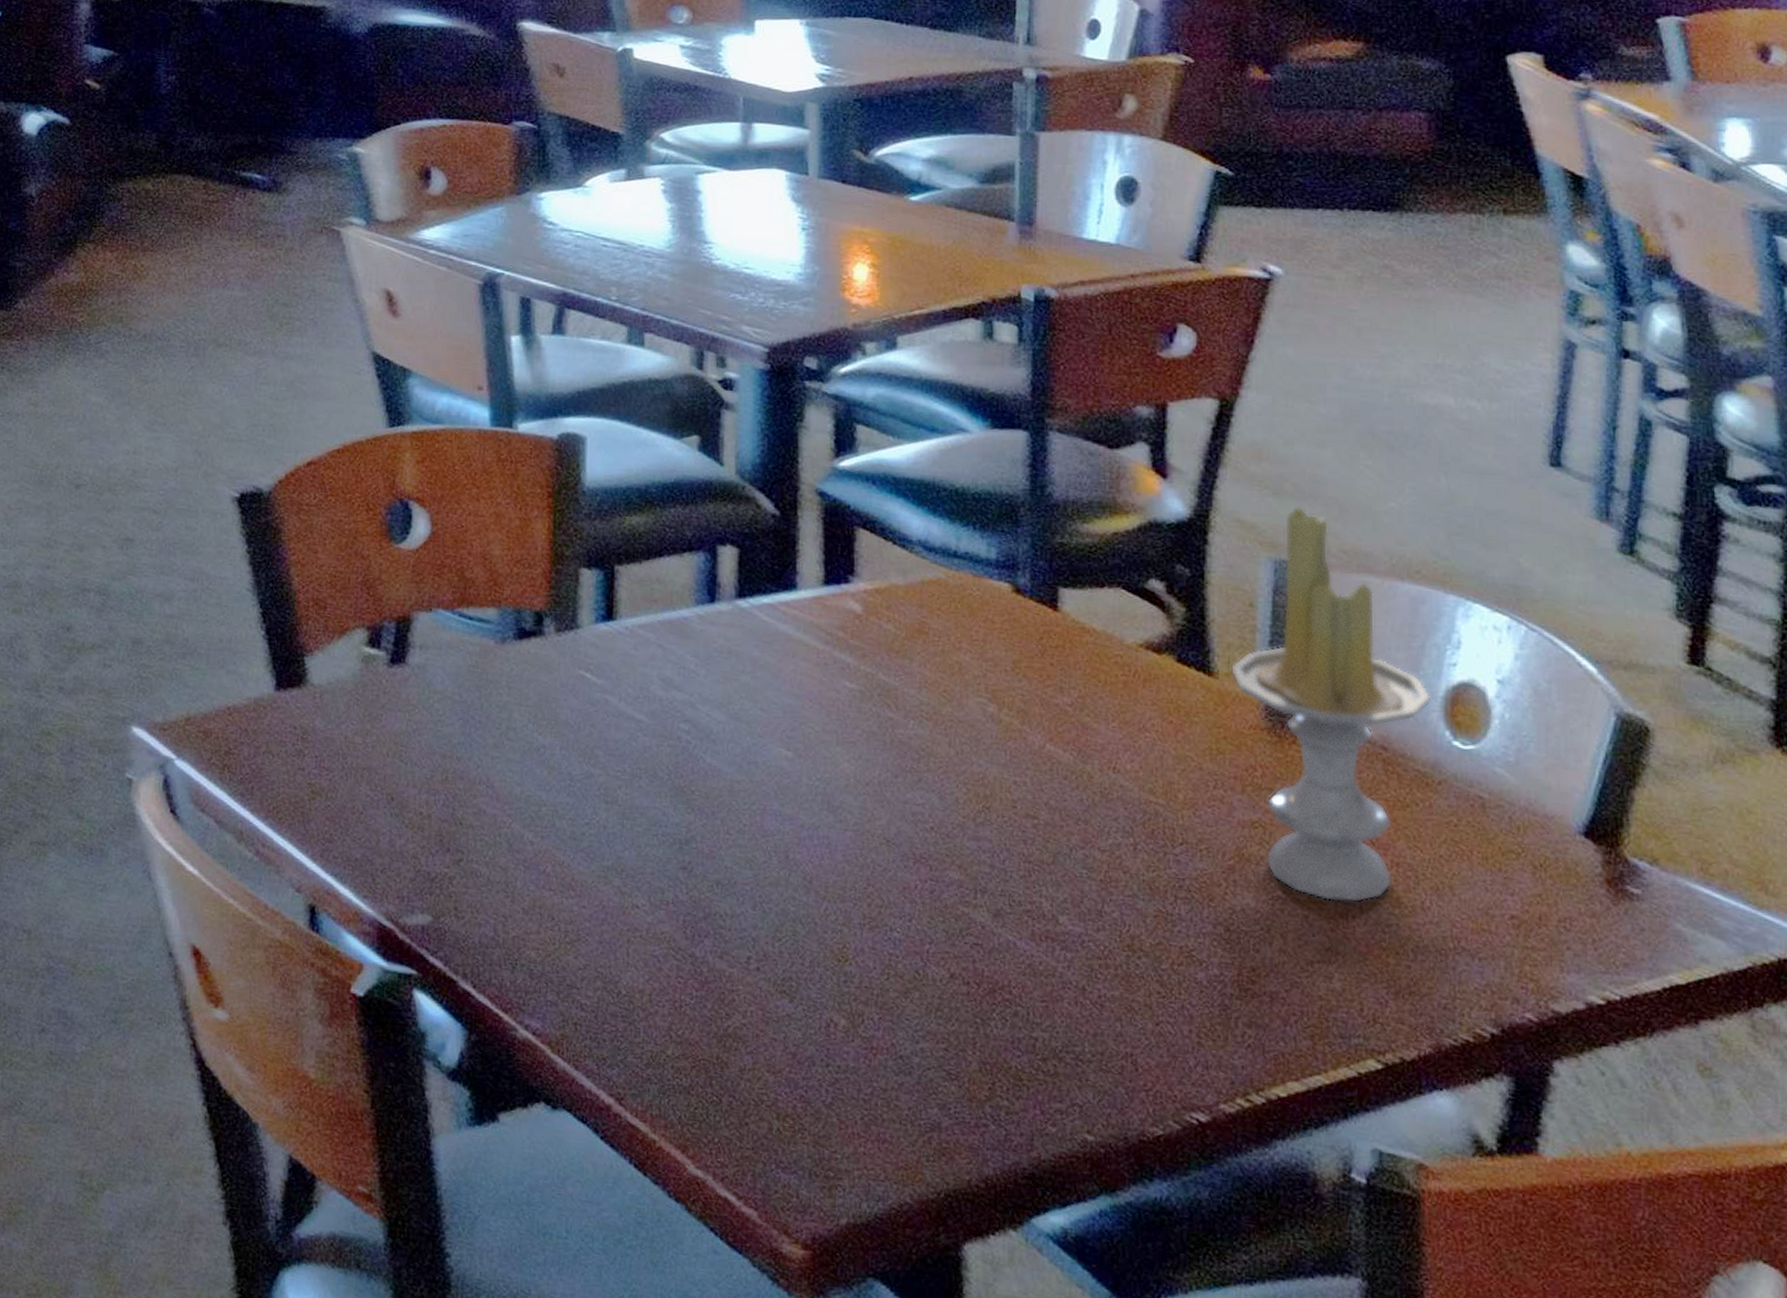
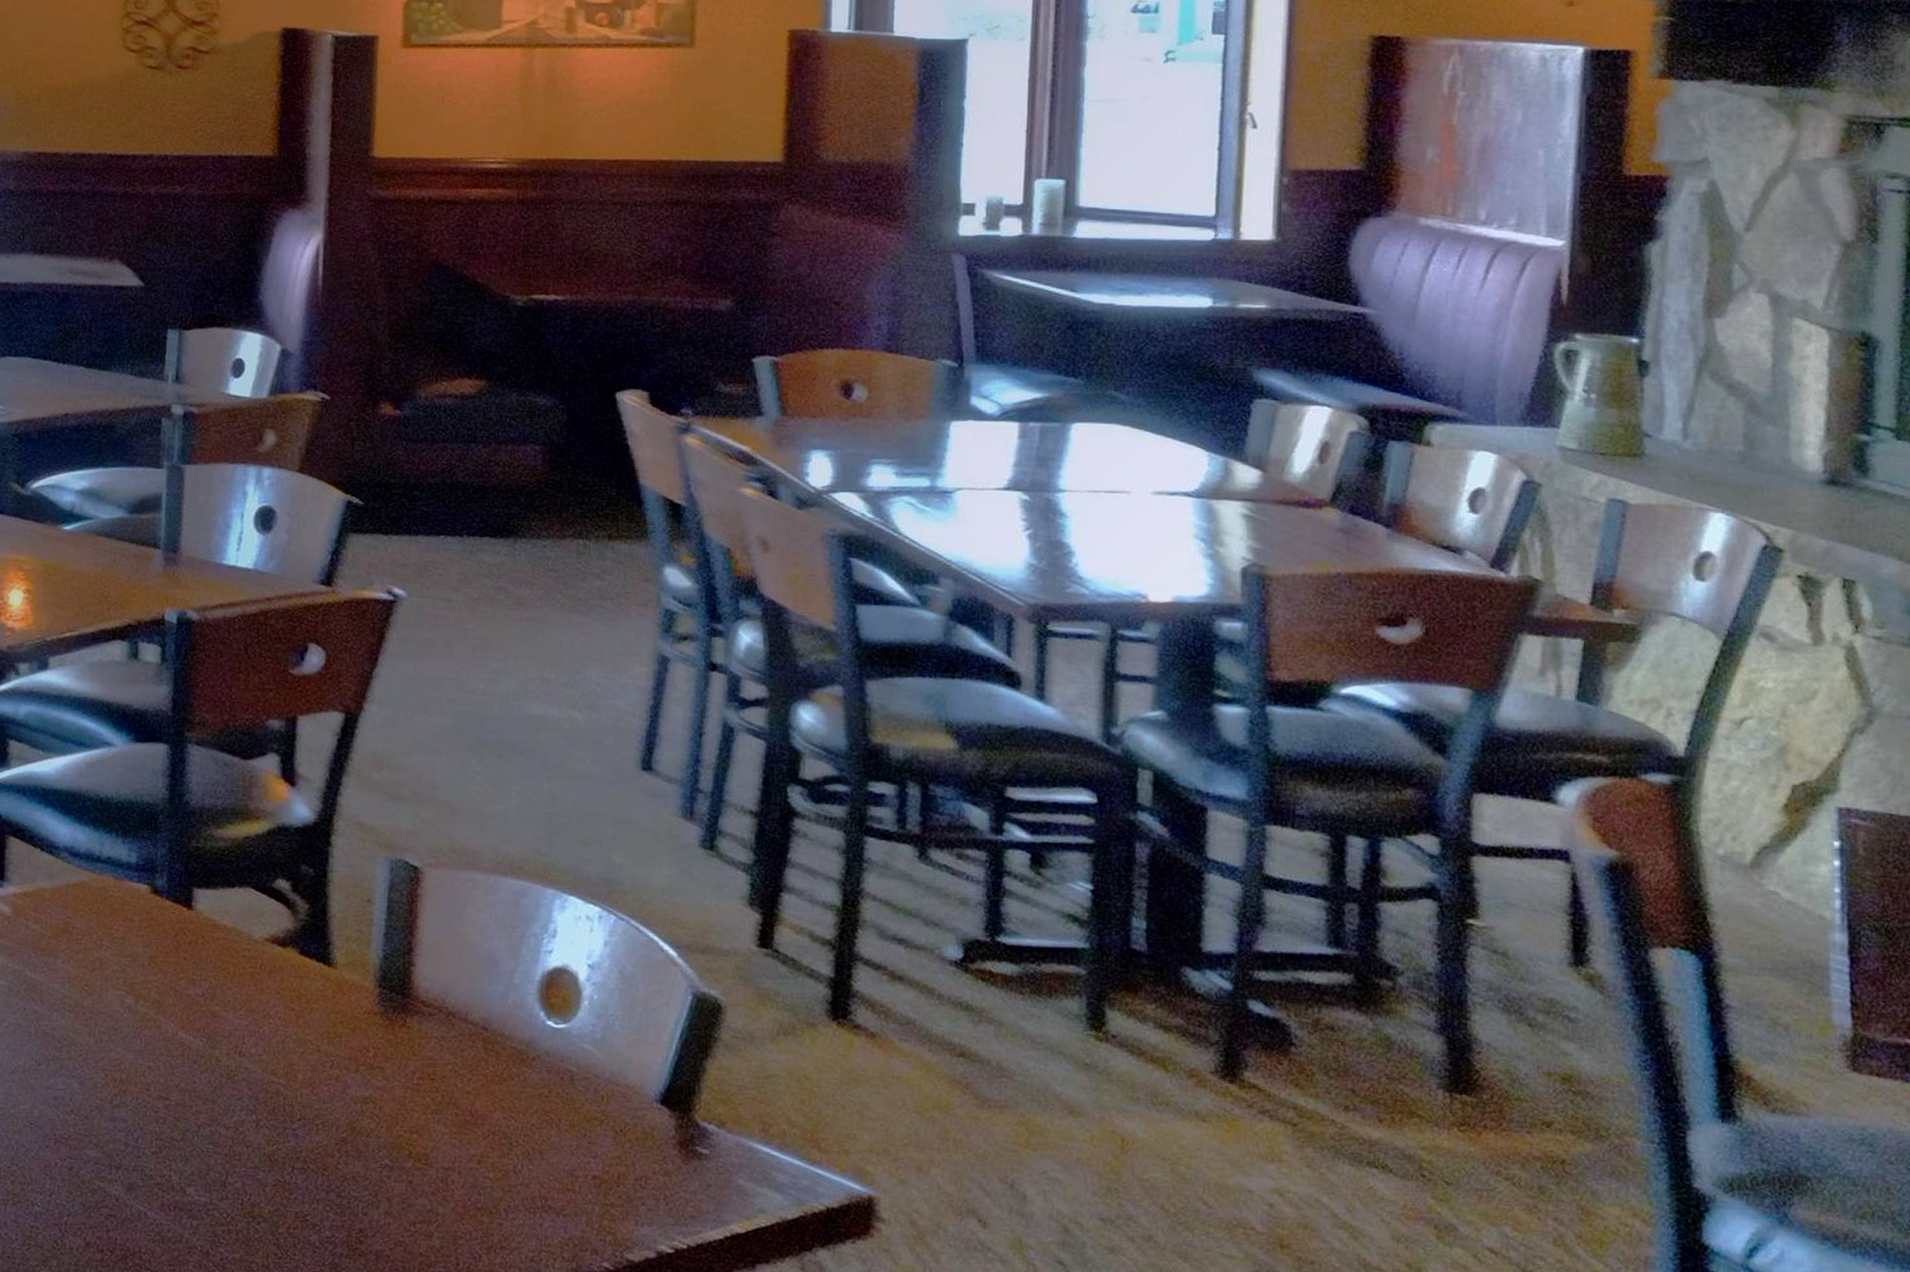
candle: present [1230,506,1432,903] -> none [348,810,529,1169]

